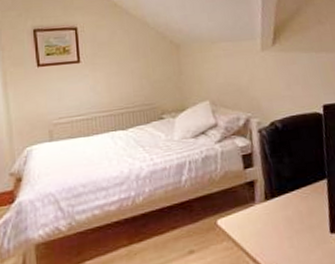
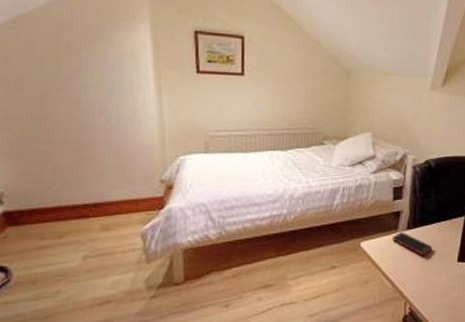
cell phone: none [251,204,299,230] -> present [392,232,433,256]

